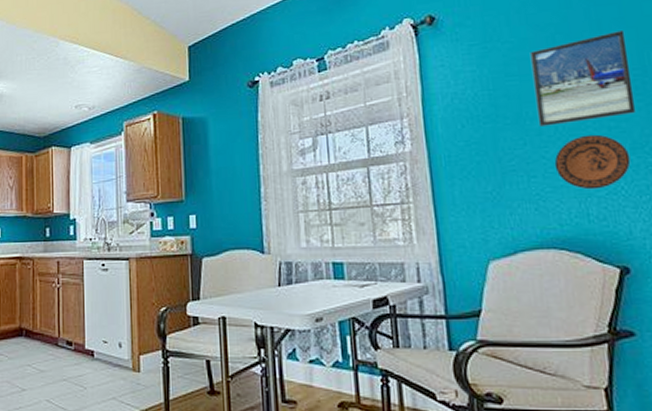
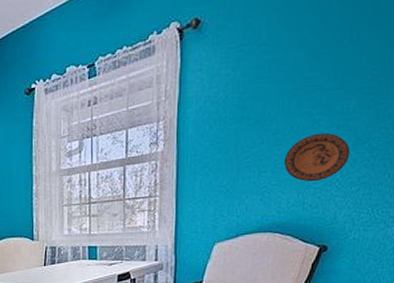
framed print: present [529,31,637,126] -> none [277,30,374,126]

